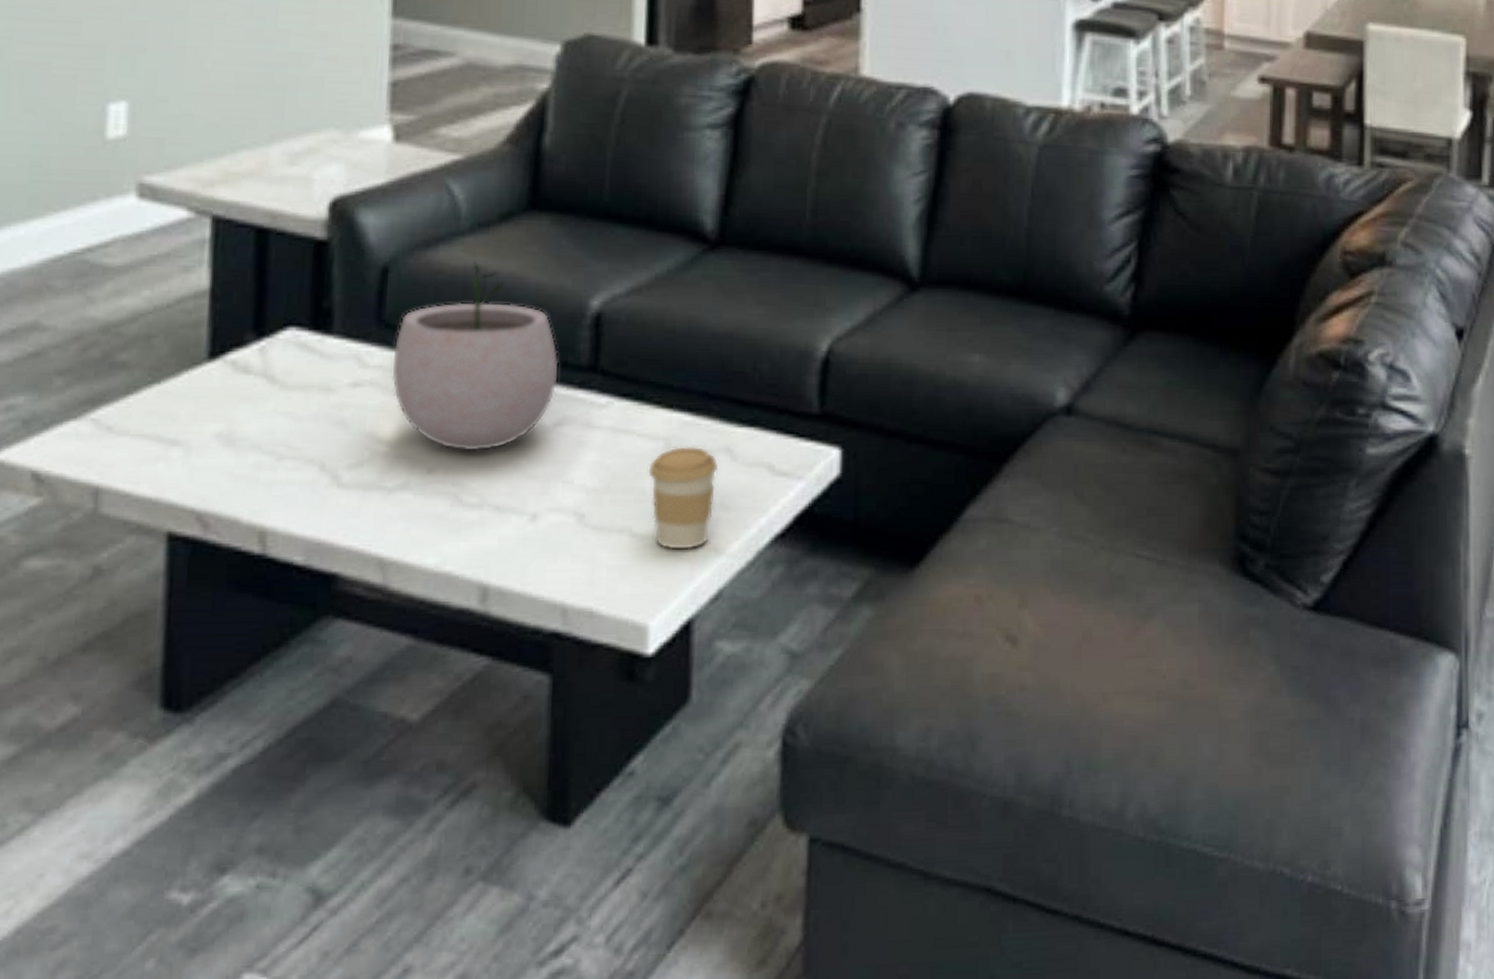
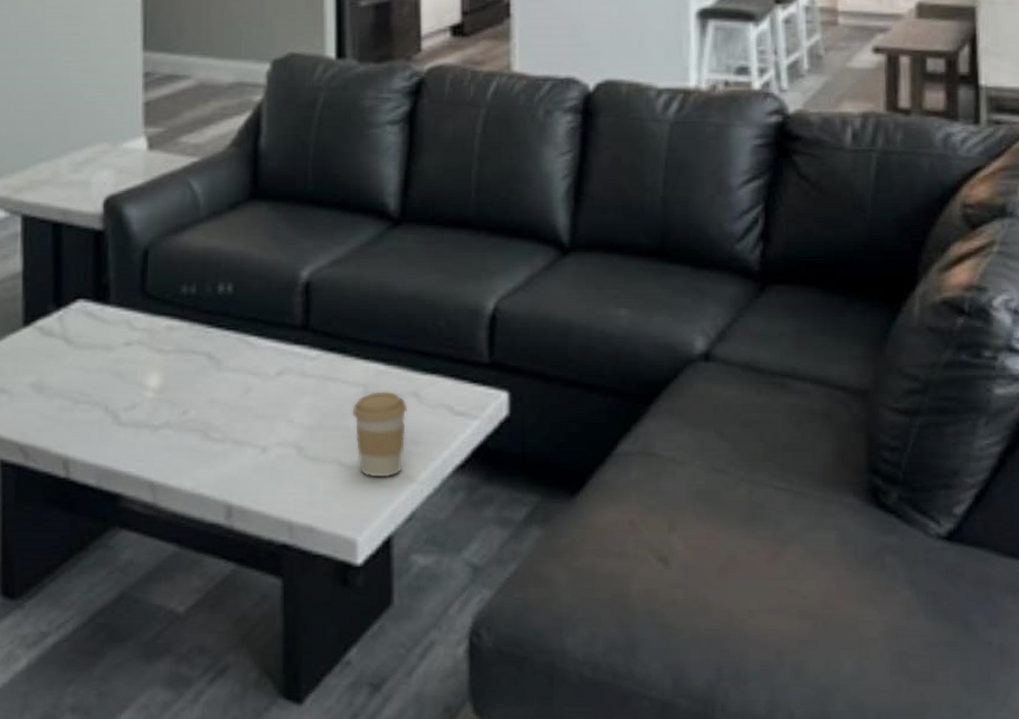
plant pot: present [391,261,559,451] -> none [154,243,279,396]

